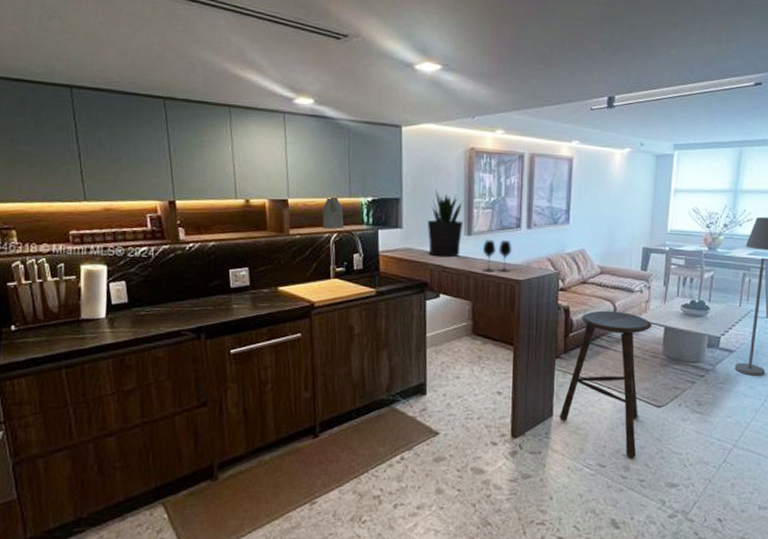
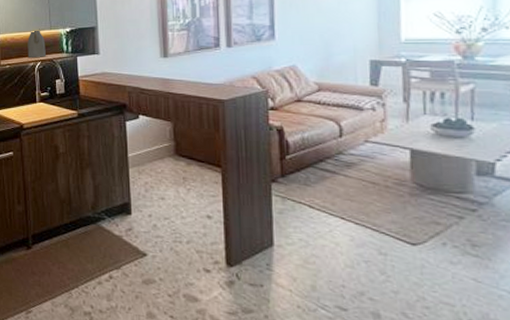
planter: present [427,189,464,258] -> none [122,15,158,80]
wine glass: present [481,239,512,273] -> none [180,60,213,94]
bar stool: present [560,310,652,458] -> none [282,131,393,304]

